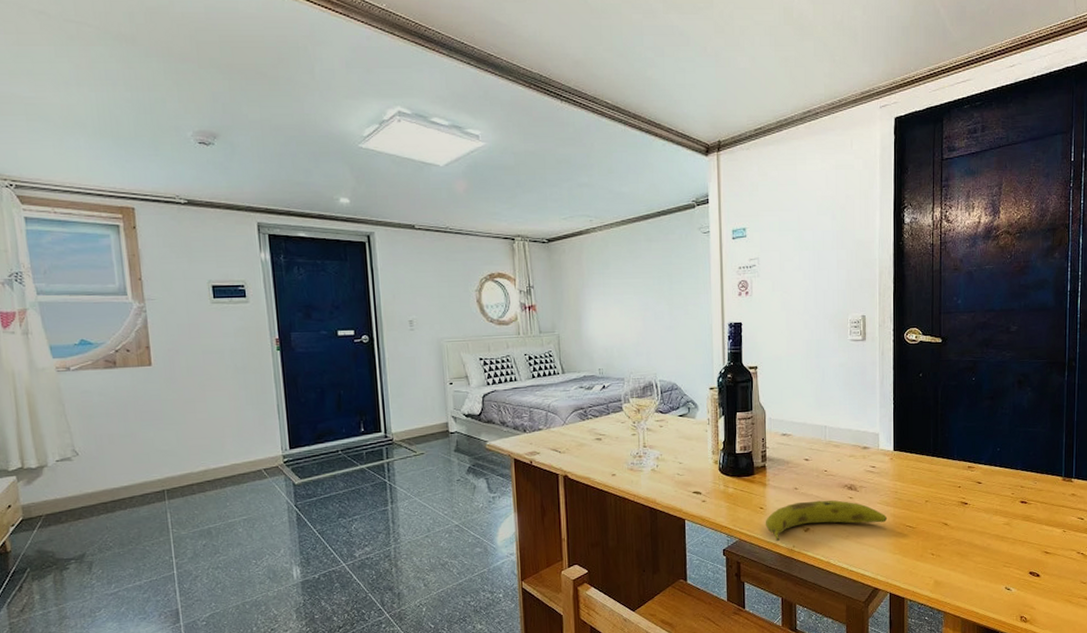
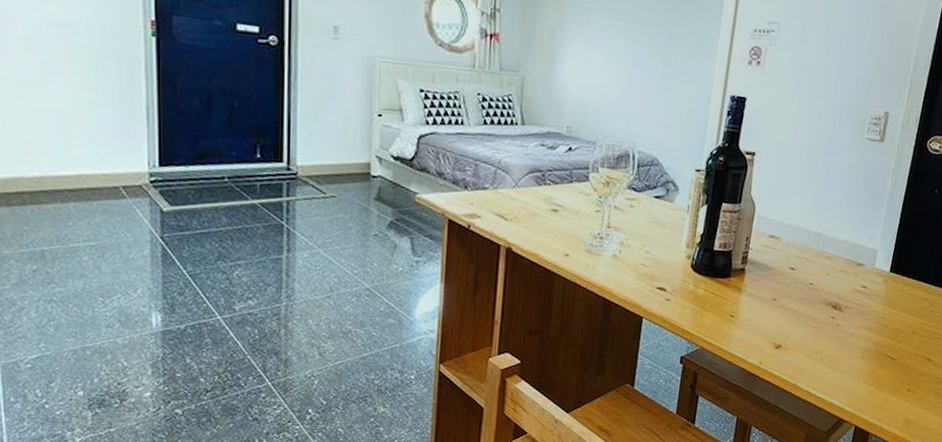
fruit: present [765,500,888,542] -> none [733,315,869,356]

